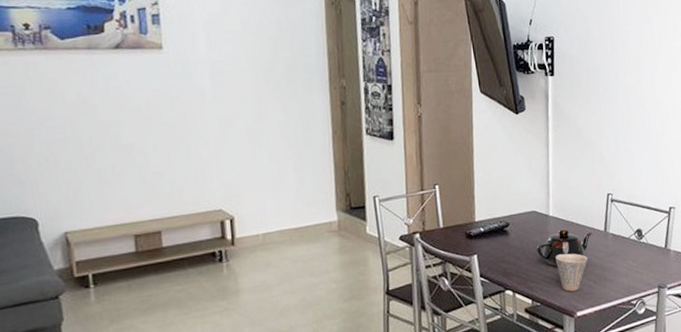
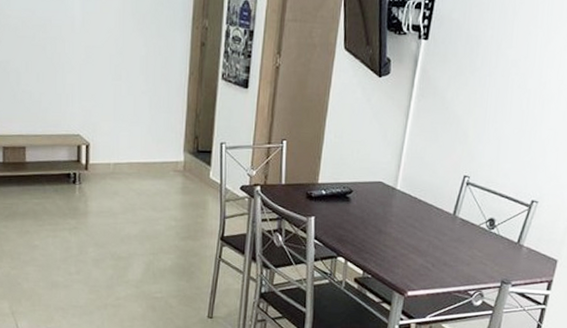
teapot: present [537,229,593,267] -> none [377,205,440,243]
cup: present [555,253,588,292] -> none [395,230,430,270]

